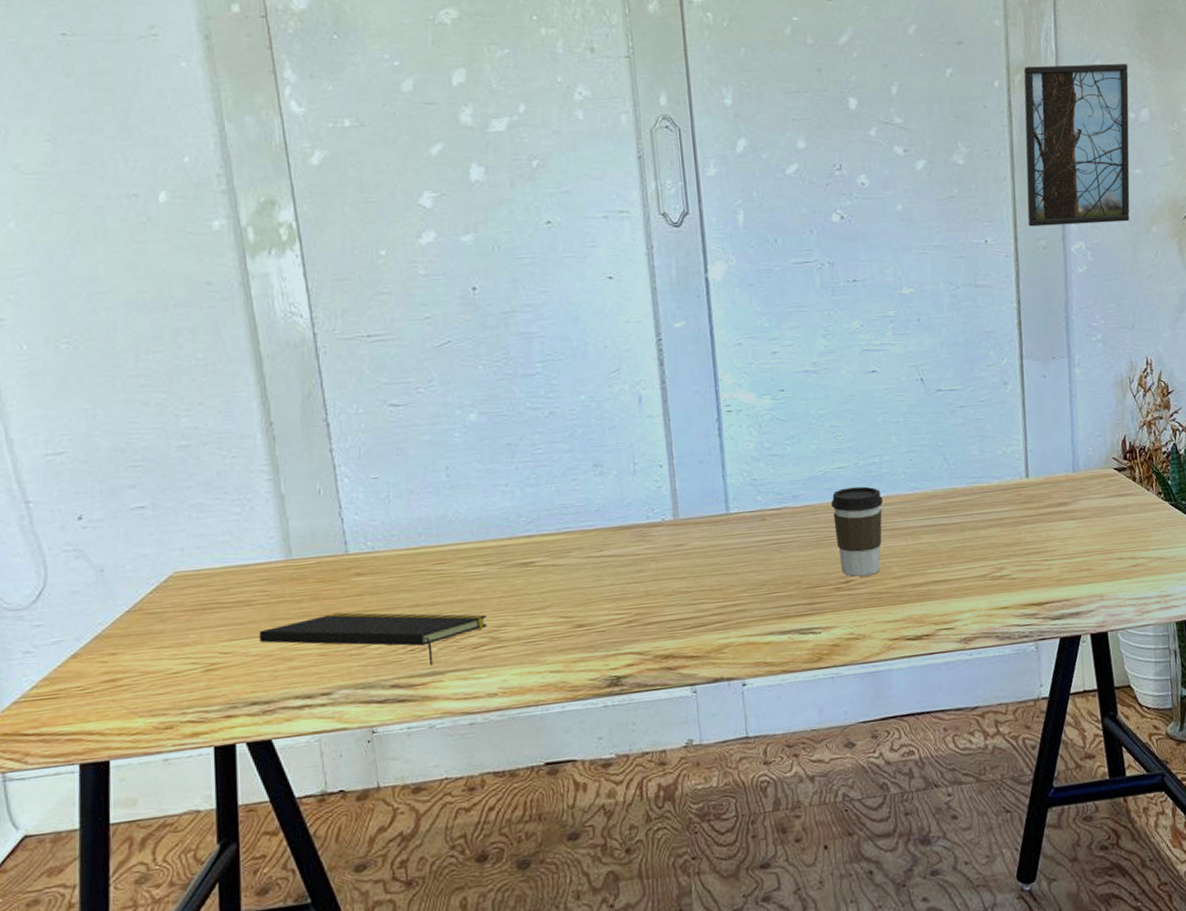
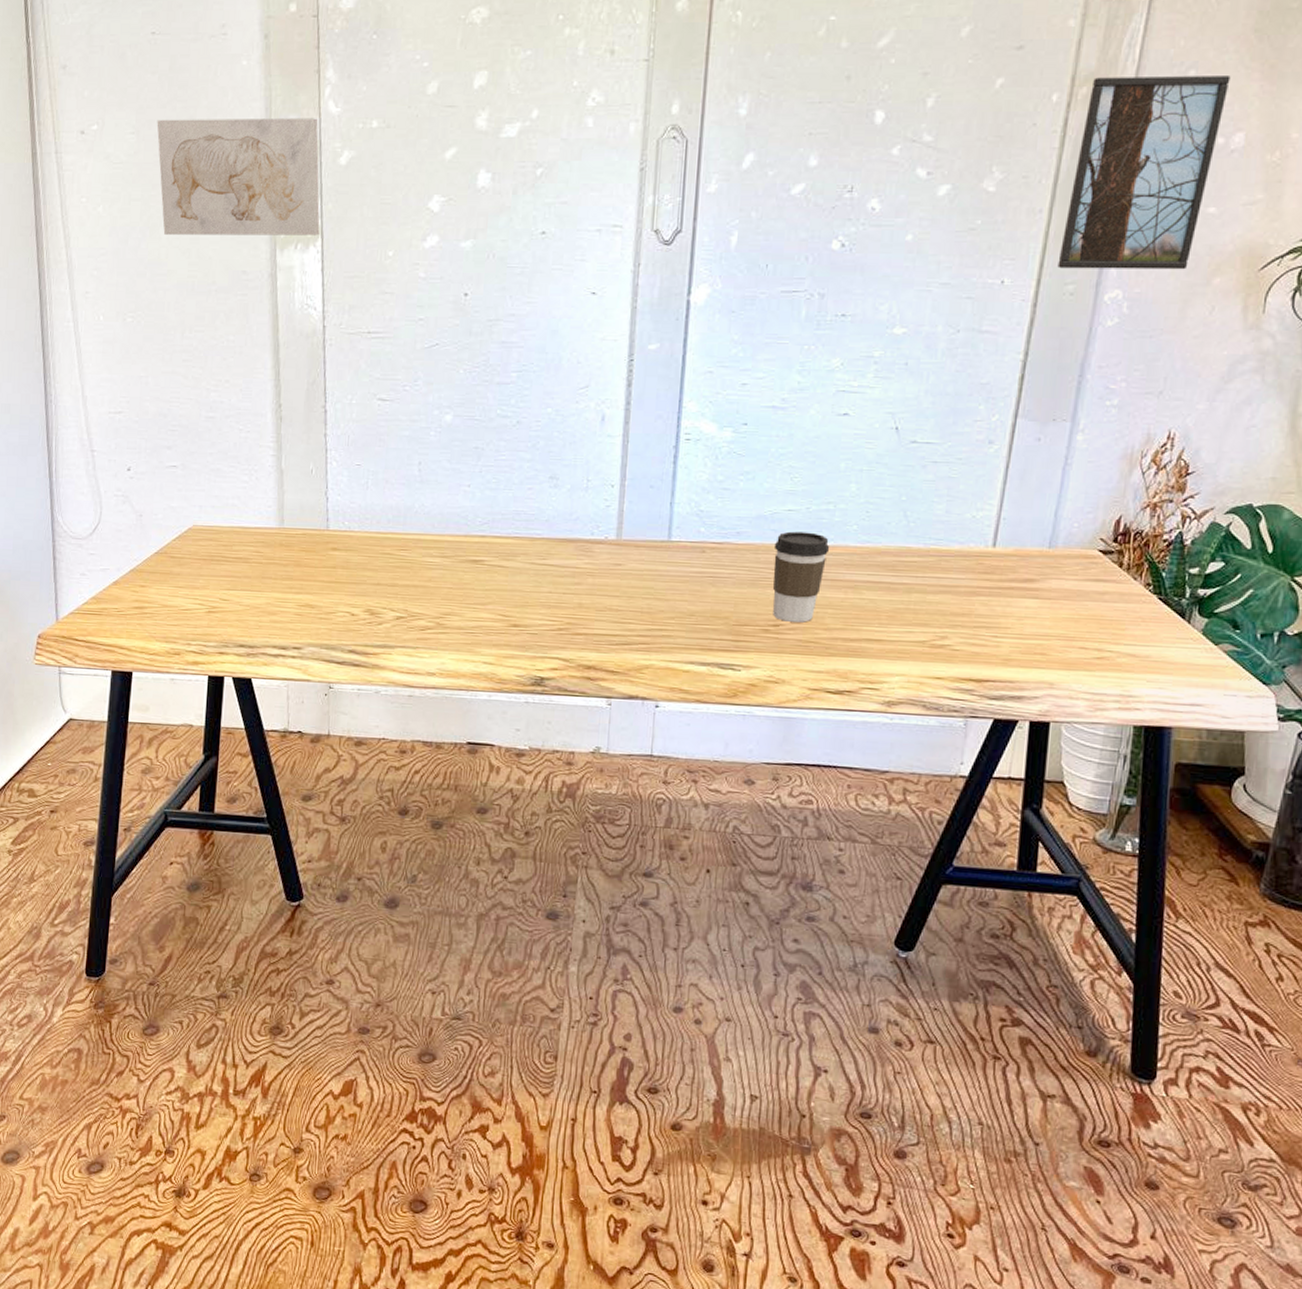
wall art: none [78,119,297,249] -> present [156,118,320,236]
notepad: present [258,612,487,666] -> none [250,580,435,639]

